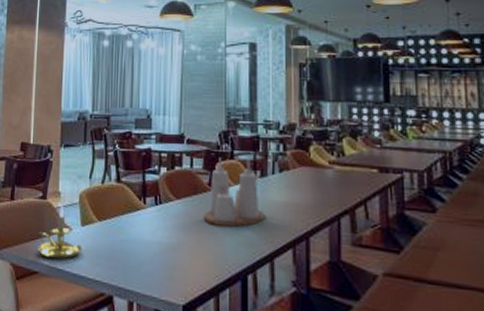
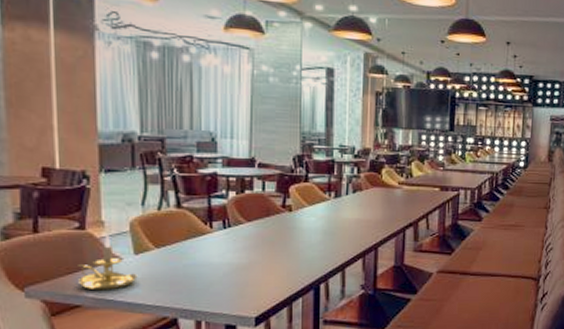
condiment set: present [203,156,265,227] -> none [276,179,338,244]

